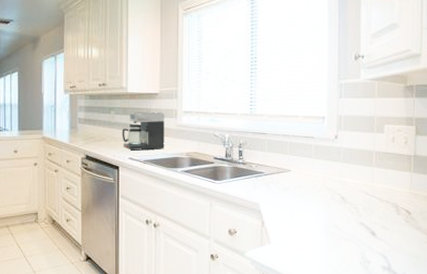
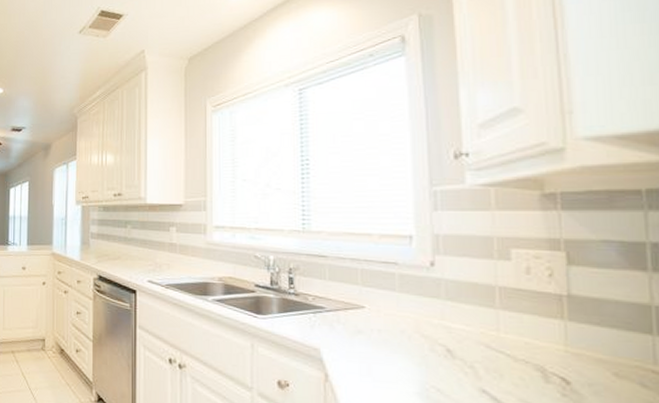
coffee maker: present [122,112,165,151] -> none [139,226,191,272]

